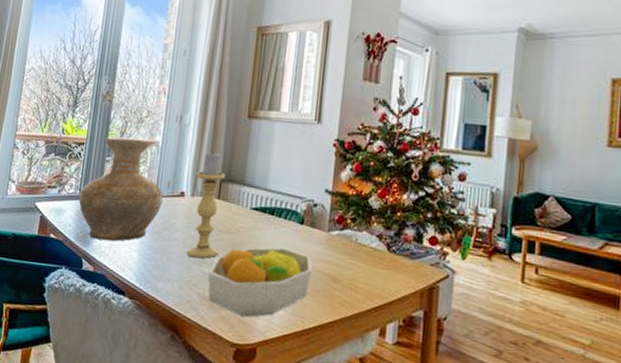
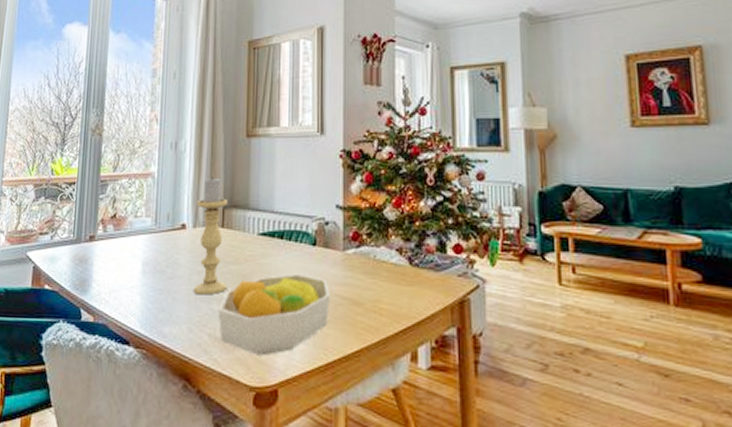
vase: present [78,137,163,242] -> none [72,172,163,287]

